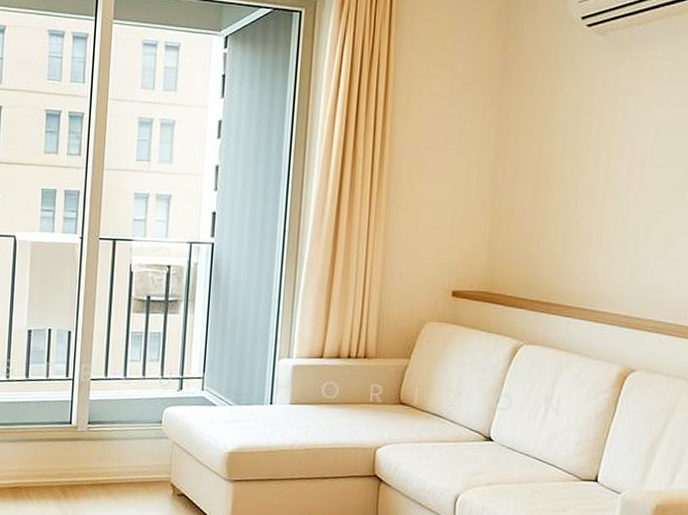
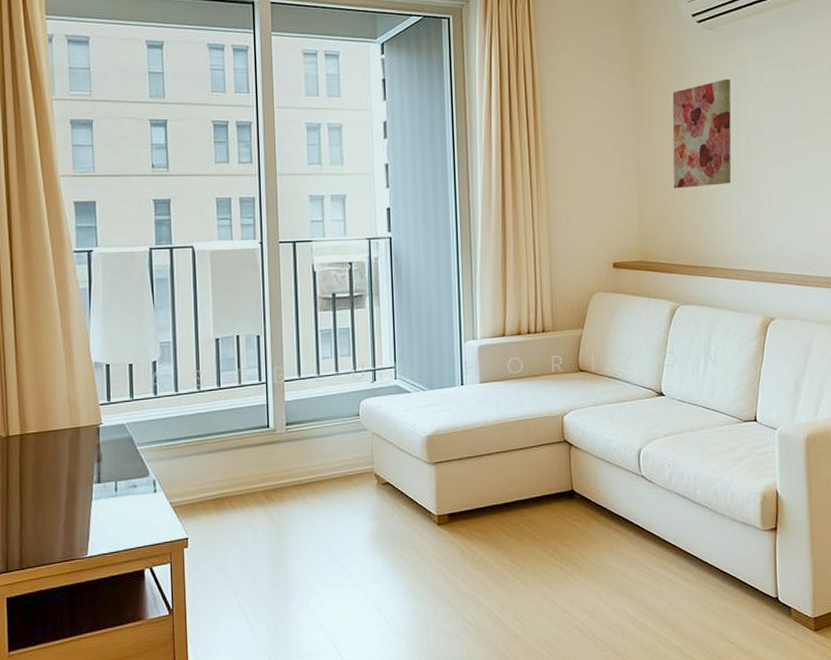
wall art: none [533,93,619,215] -> present [672,78,732,189]

